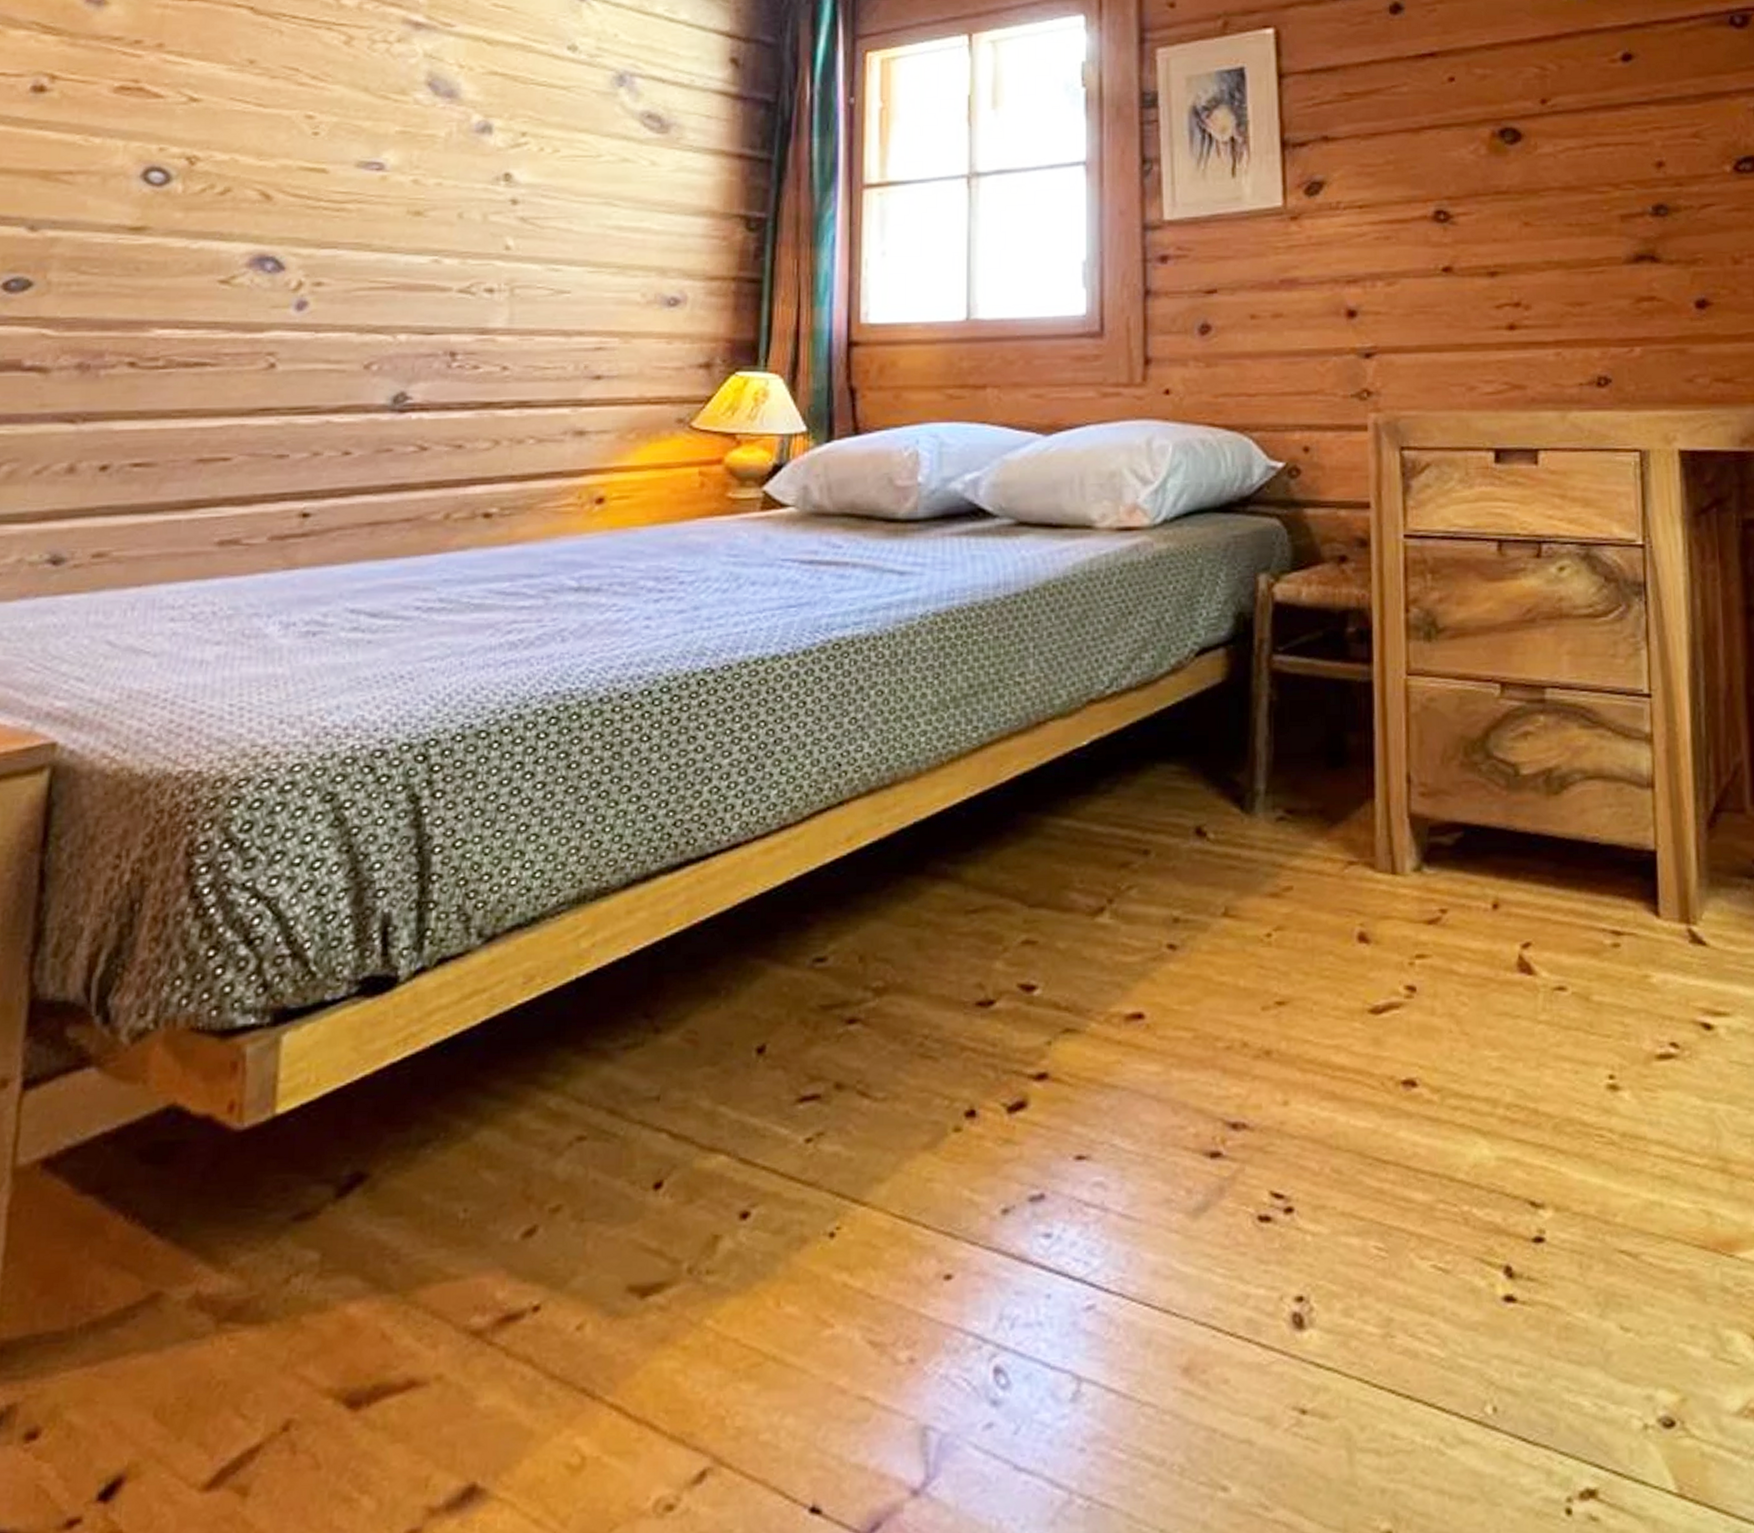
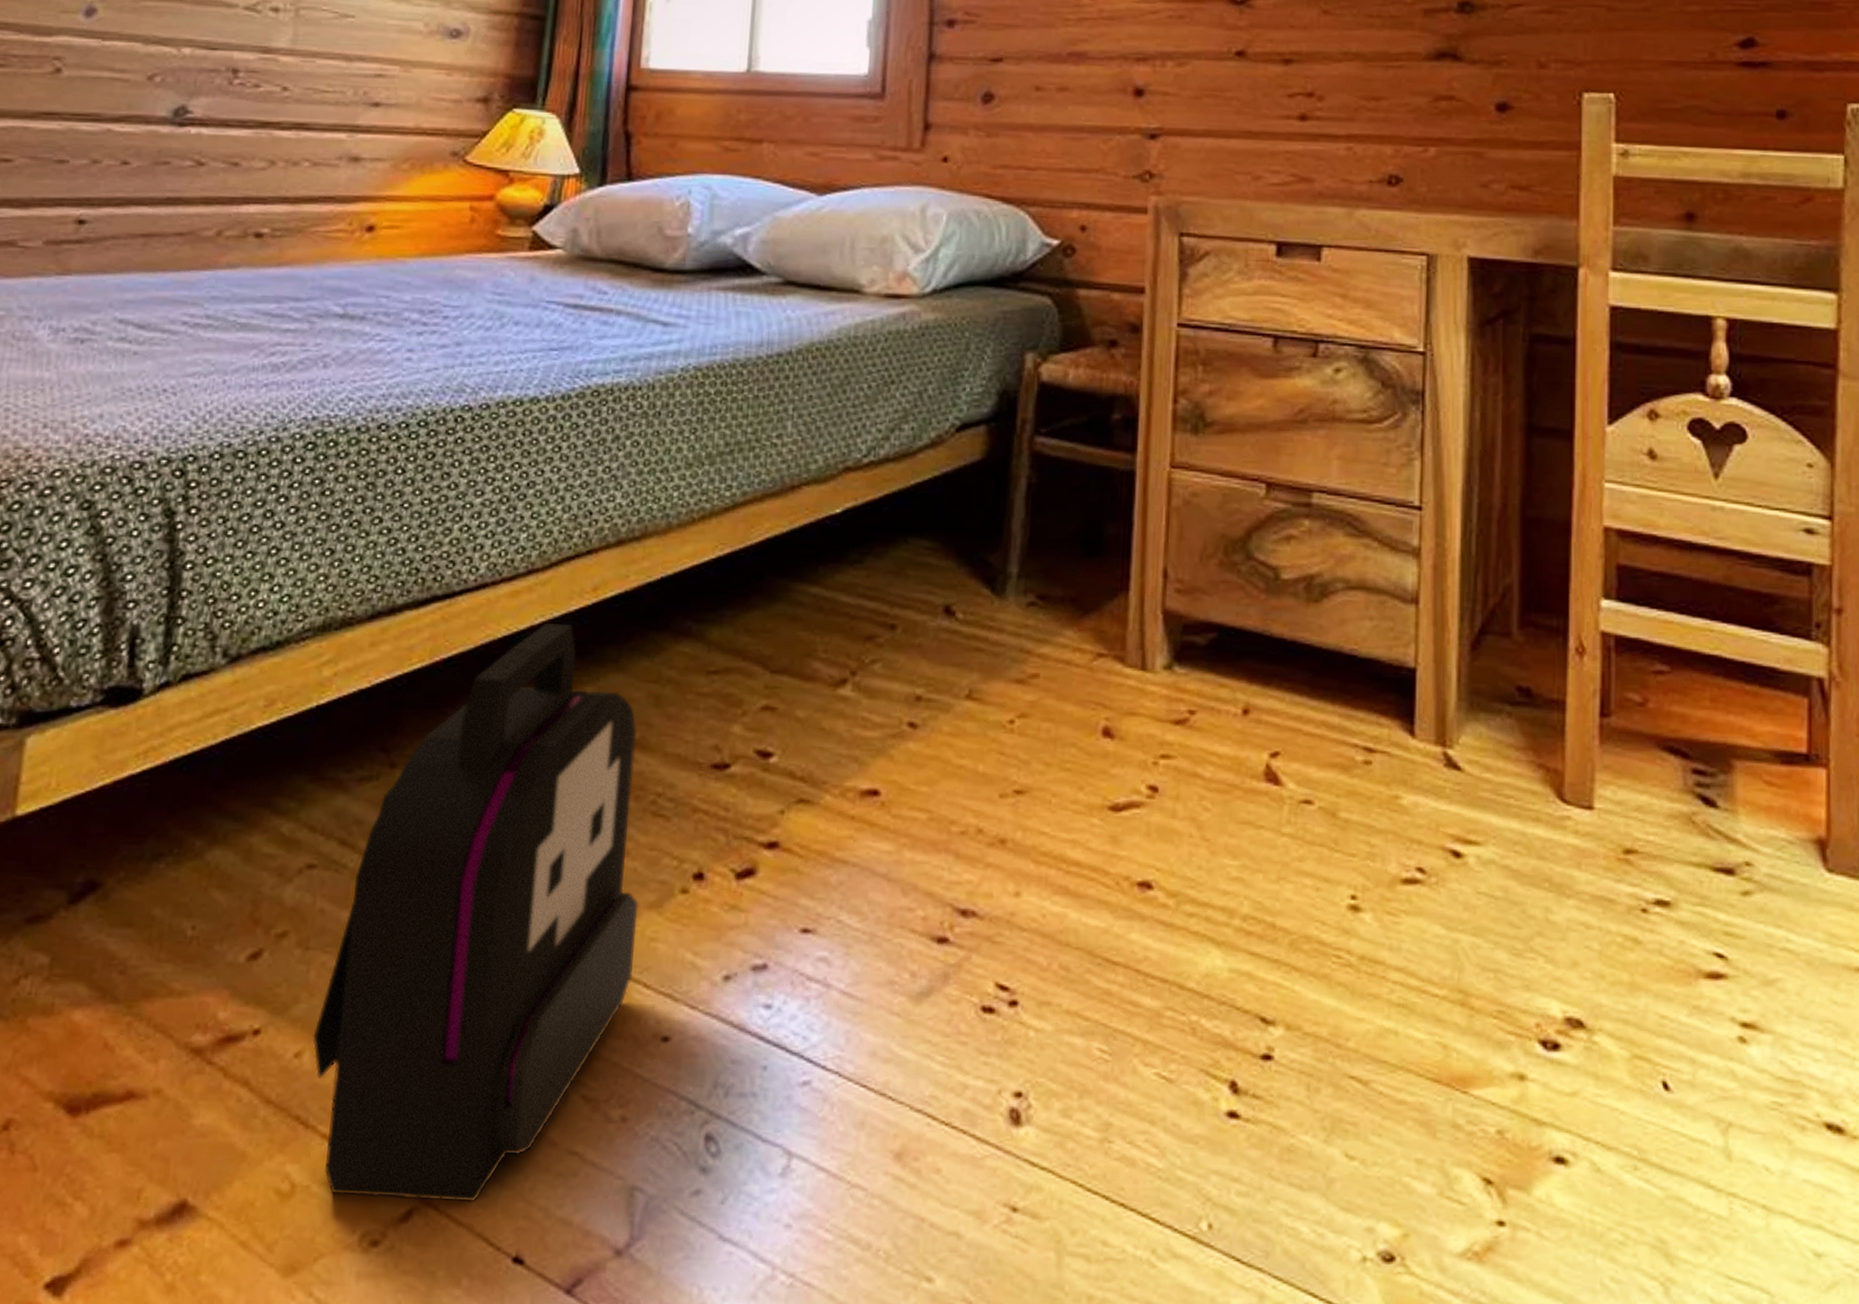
backpack: none [594,875,913,1463] -> present [312,623,639,1201]

